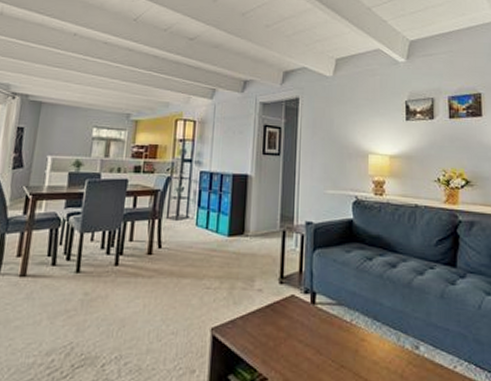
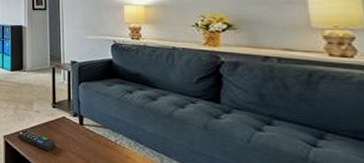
remote control: none [230,316,280,342] -> present [17,129,55,151]

